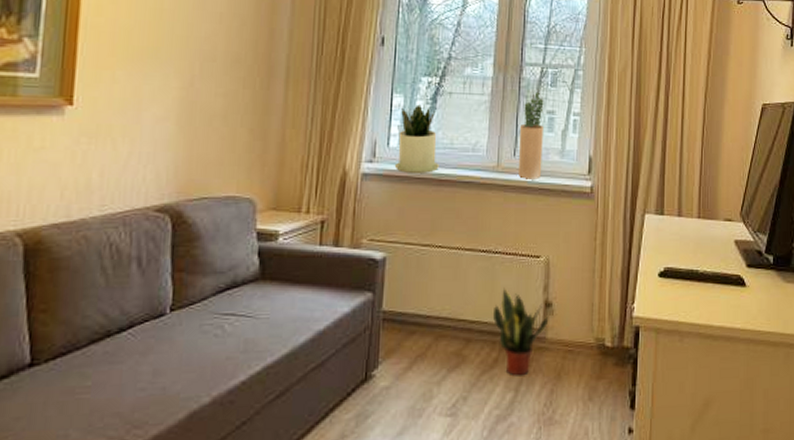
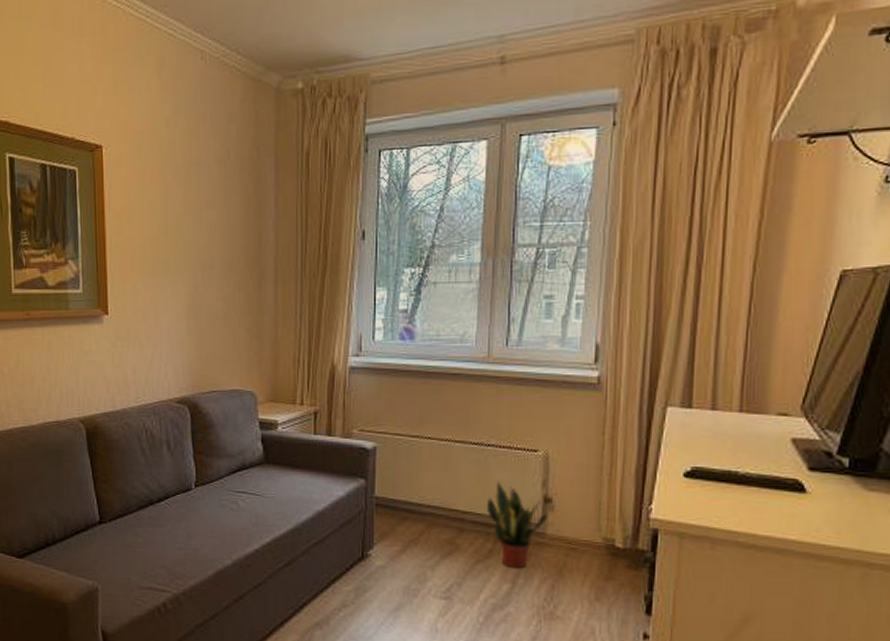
planter: present [394,104,439,175] -> none [380,297,425,367]
vase: present [519,89,544,180] -> none [512,272,540,370]

